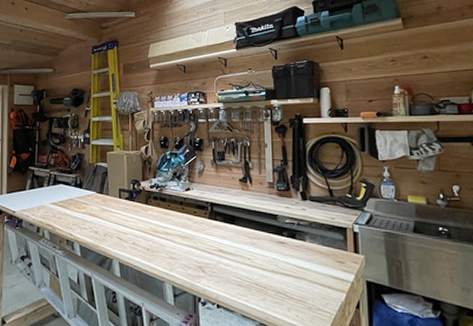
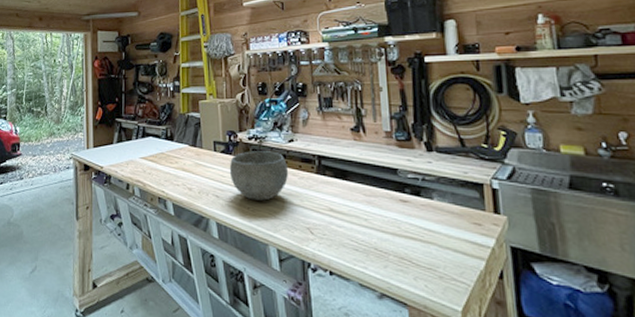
bowl: none [132,198,184,243] -> present [229,151,288,201]

